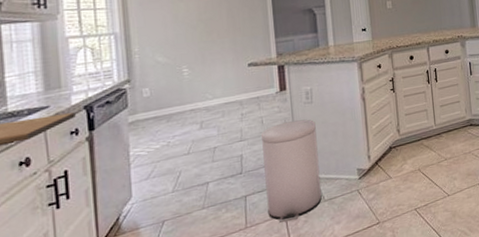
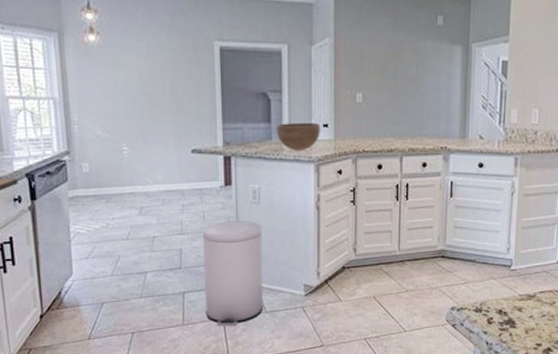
bowl: none [323,28,360,54] -> present [277,122,320,151]

